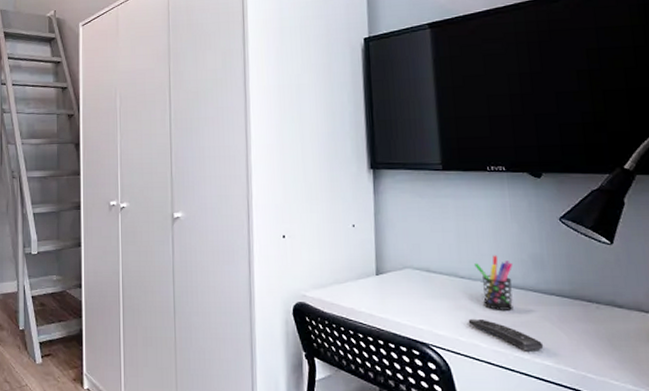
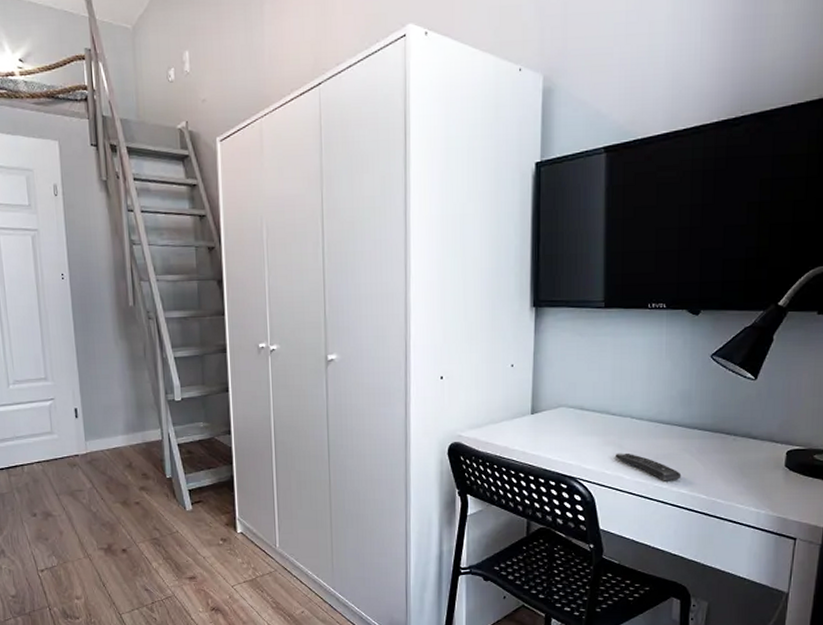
pen holder: present [474,255,513,310] -> none [626,392,662,445]

